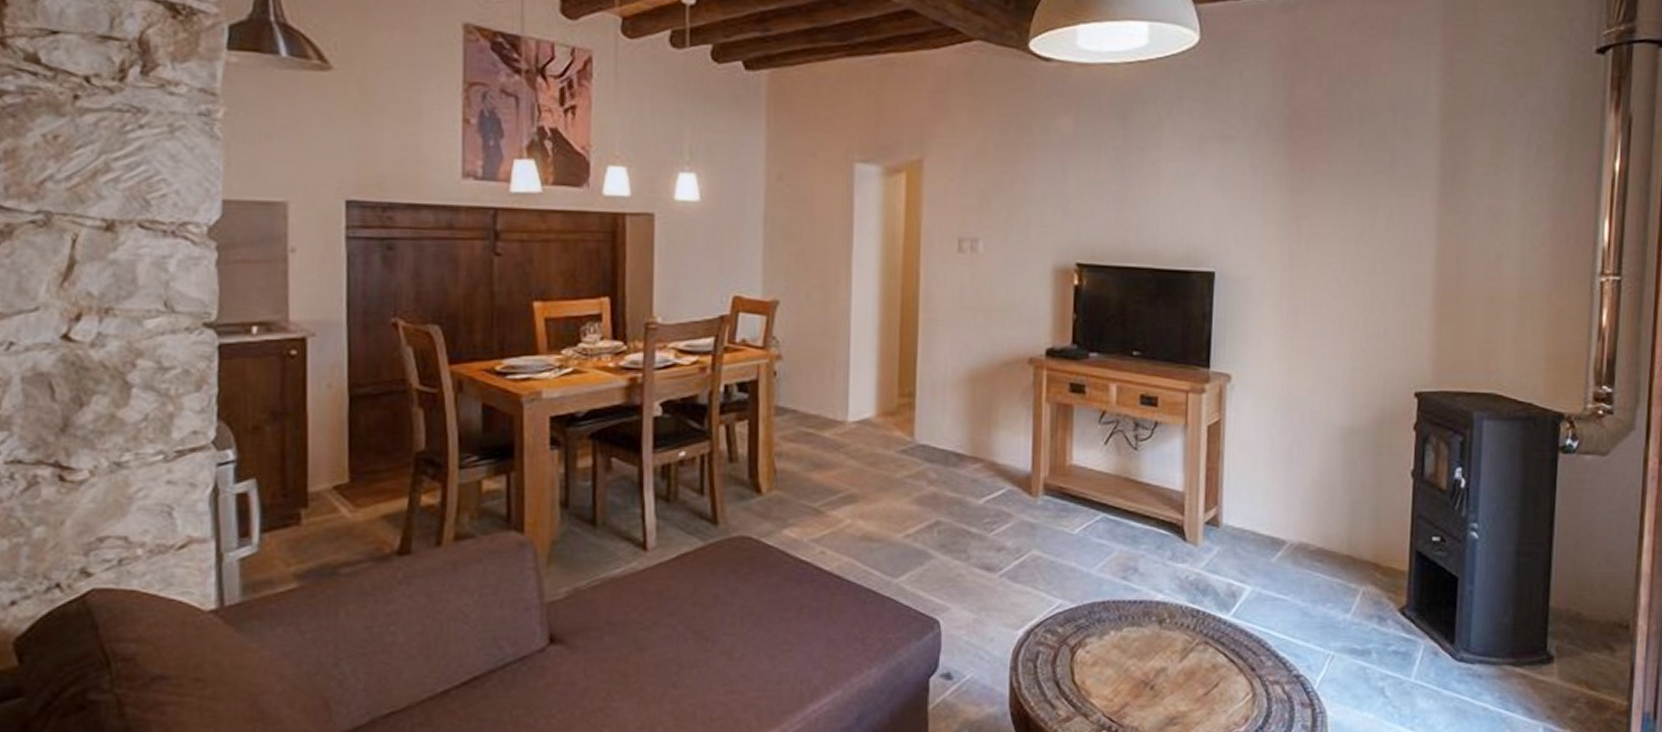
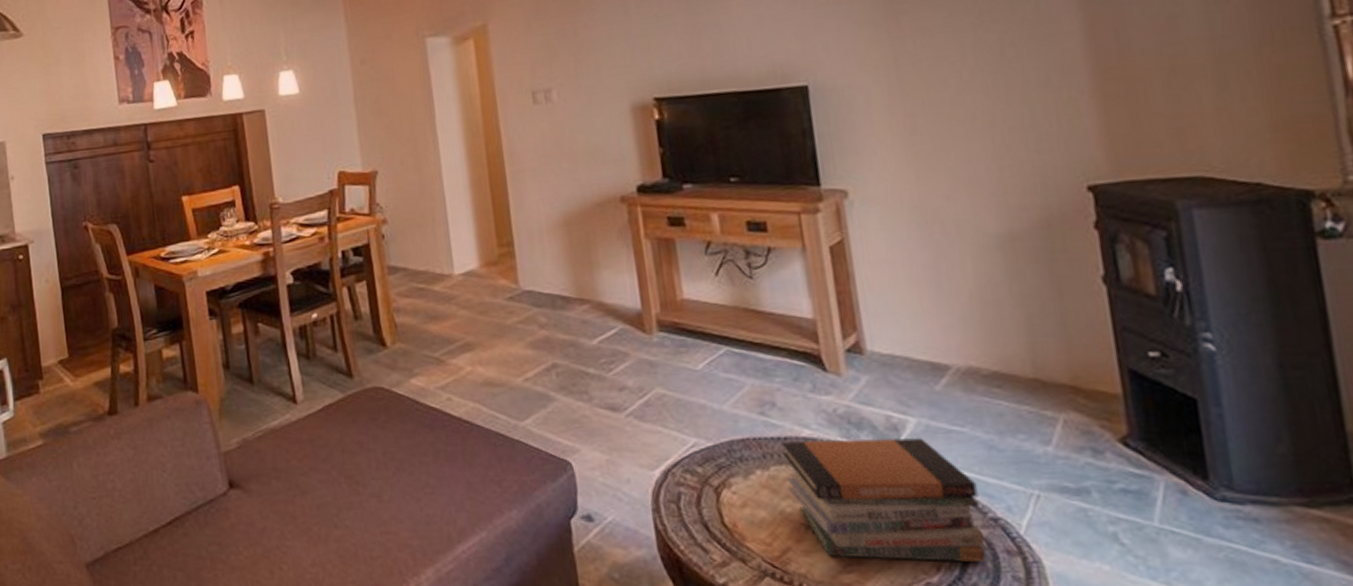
book stack: none [1136,604,1289,714] -> present [781,438,986,563]

